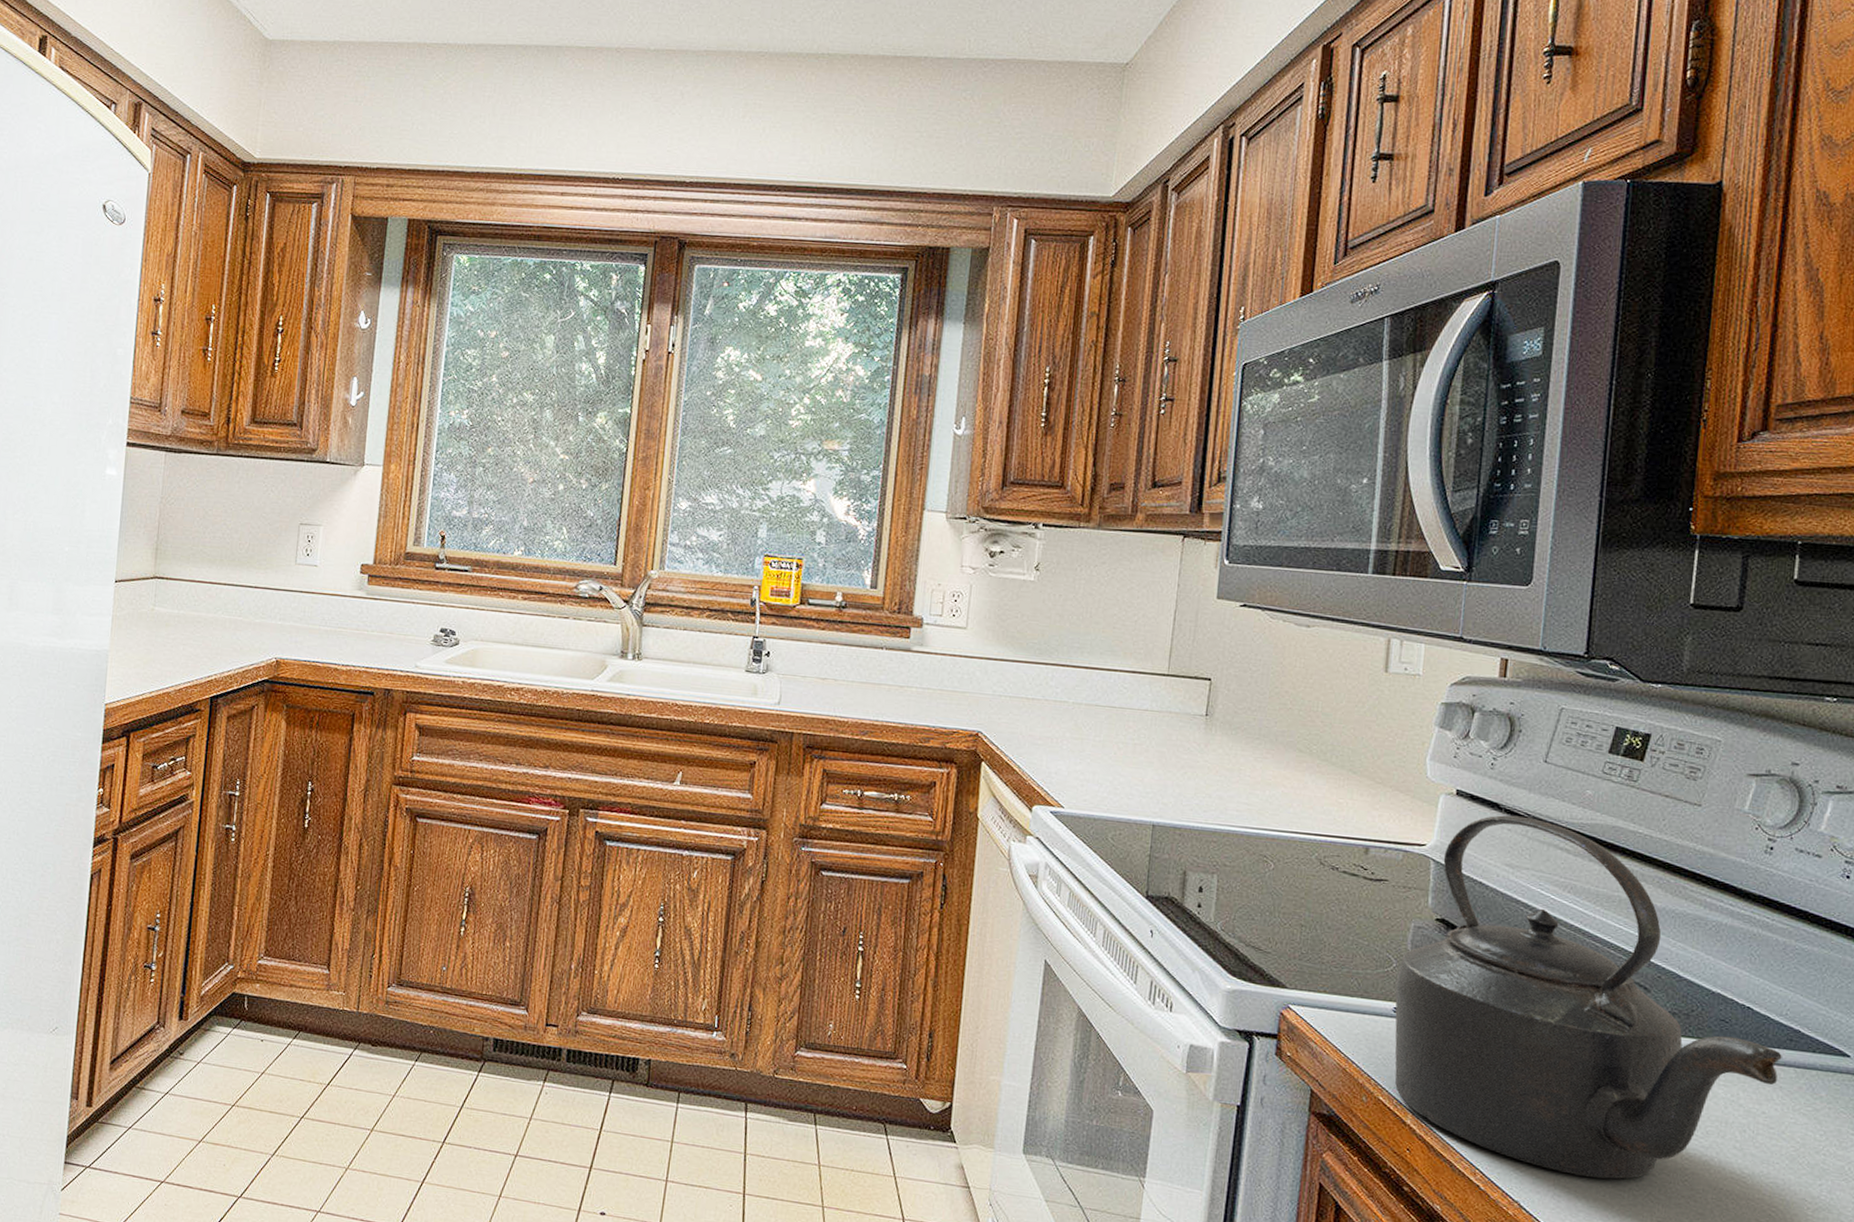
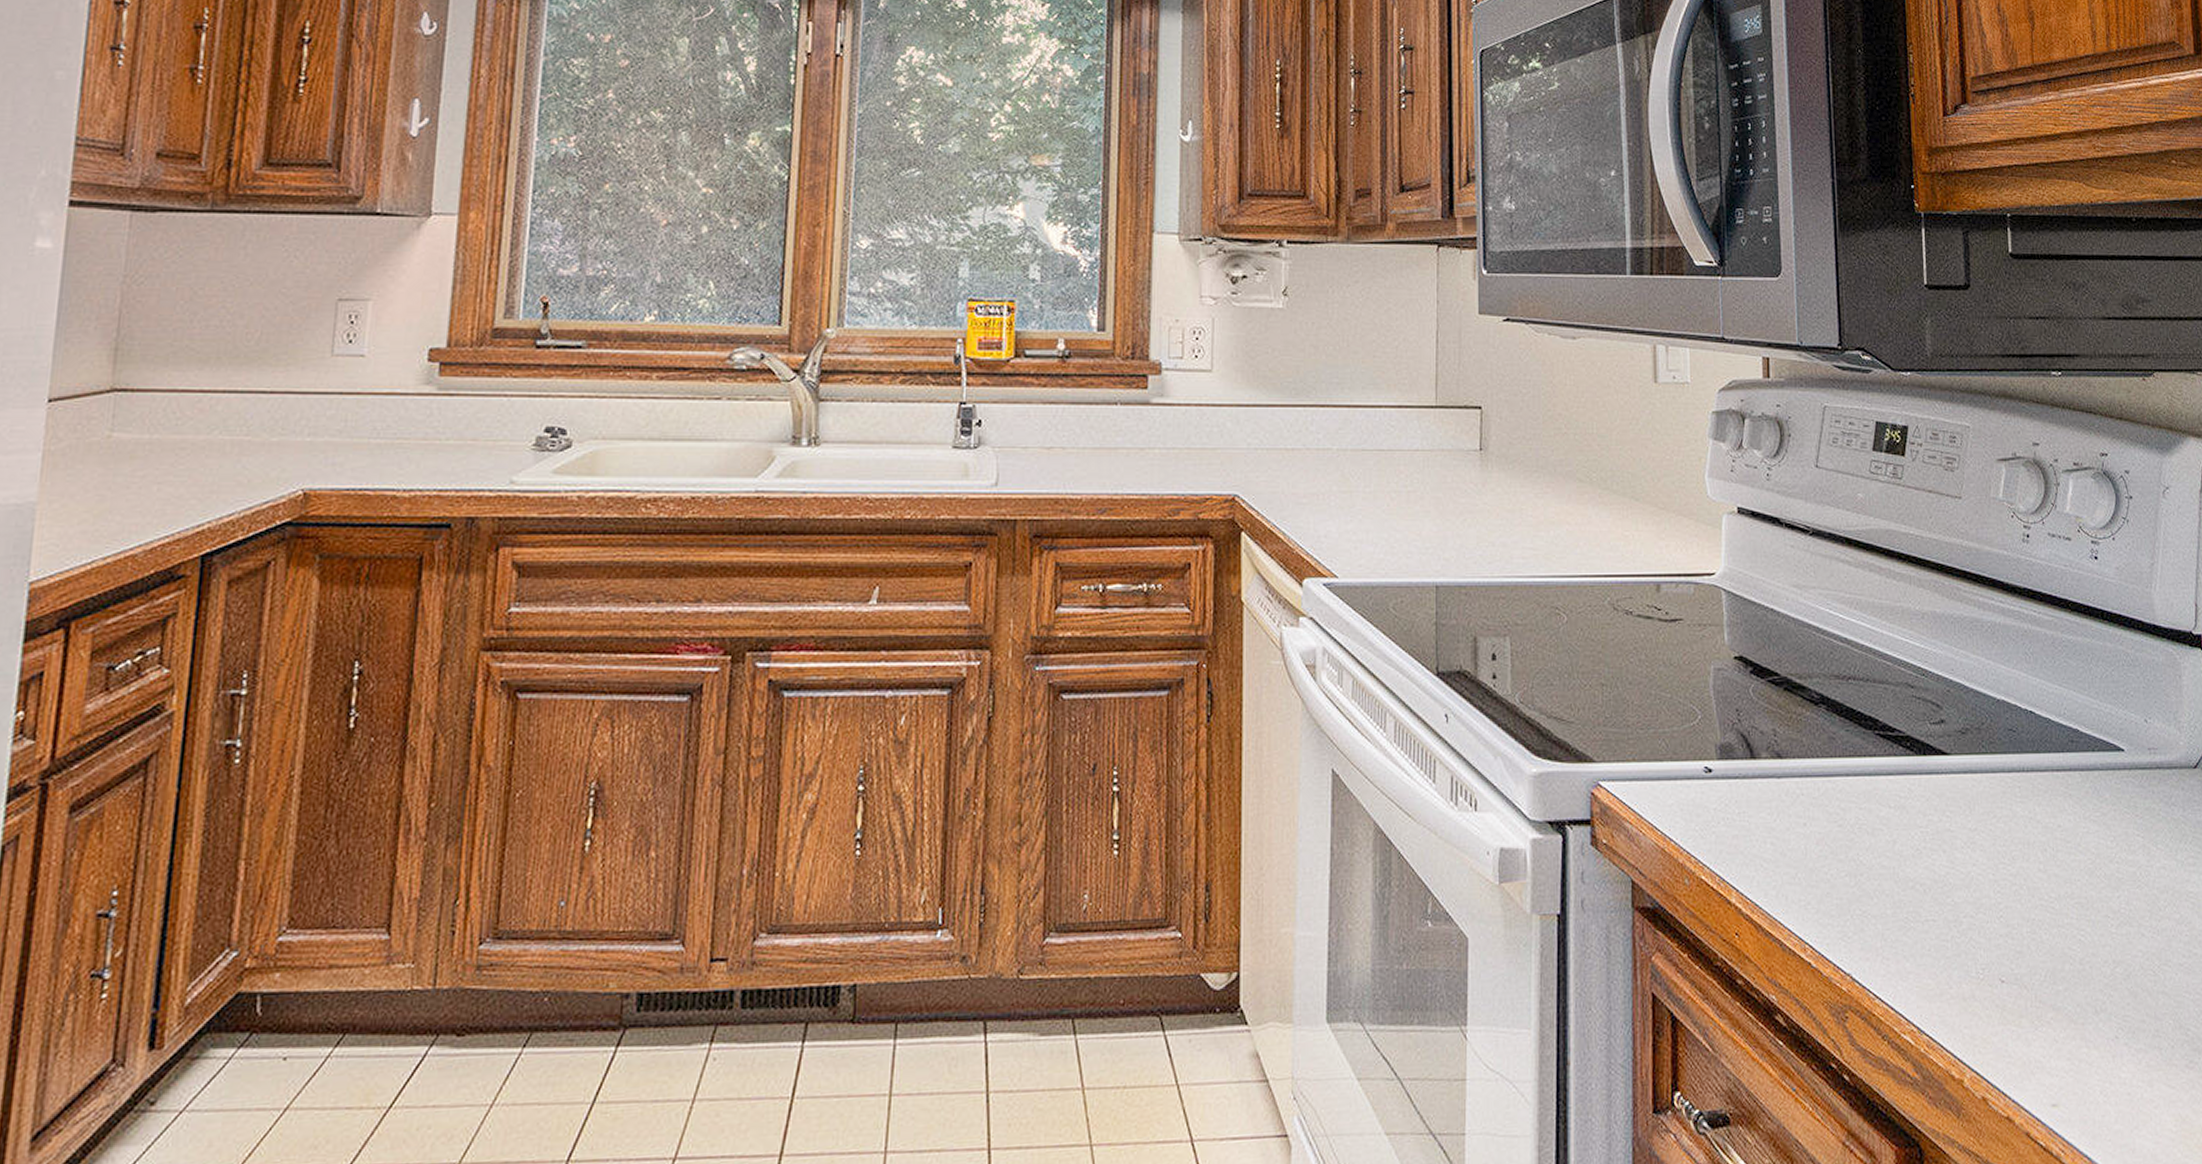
kettle: present [1395,815,1782,1179] -> none [1703,529,2067,931]

